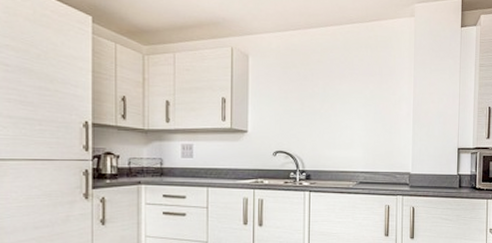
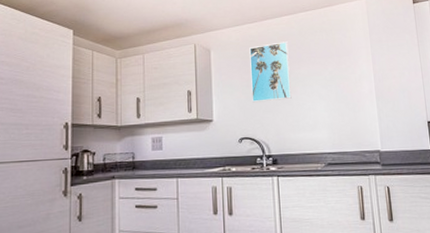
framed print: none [290,54,331,116] -> present [249,41,292,103]

